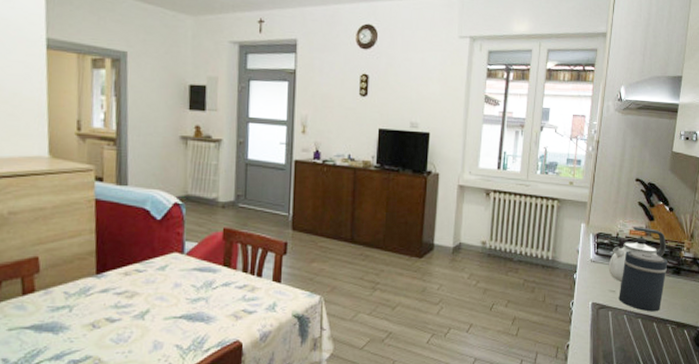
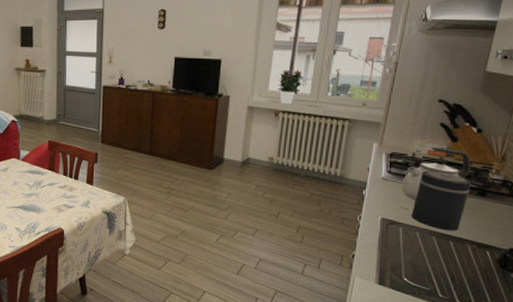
potted flower: none [489,145,513,183] -> present [278,69,303,105]

